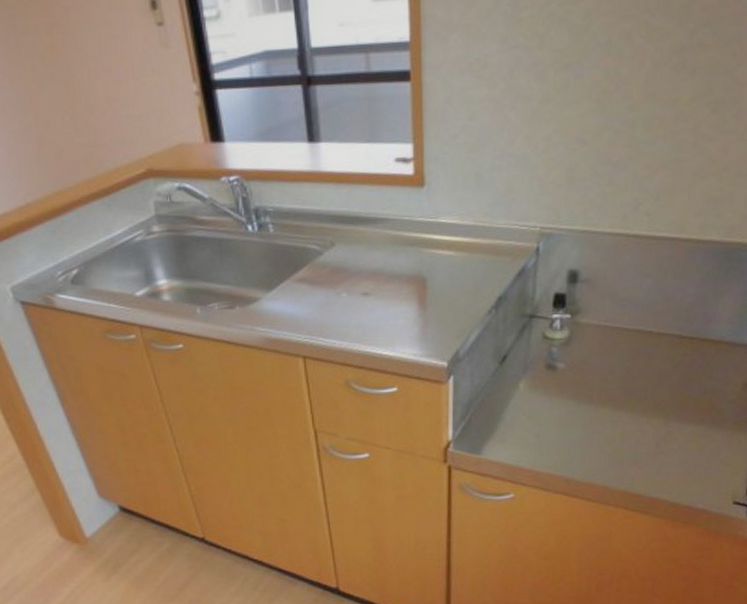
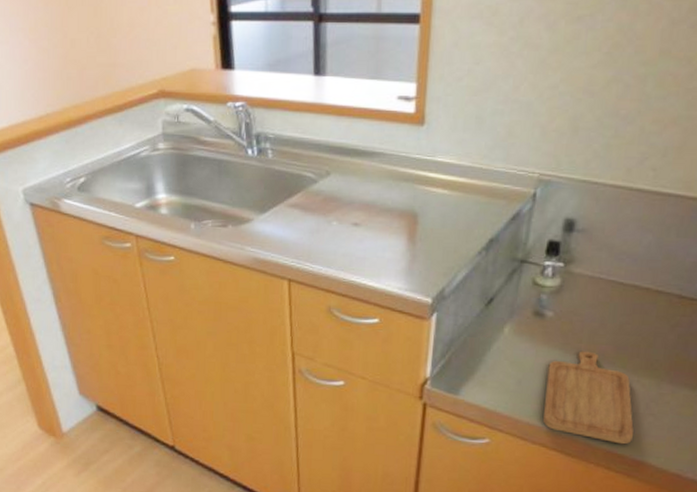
chopping board: none [563,398,648,484] -> present [543,351,634,445]

